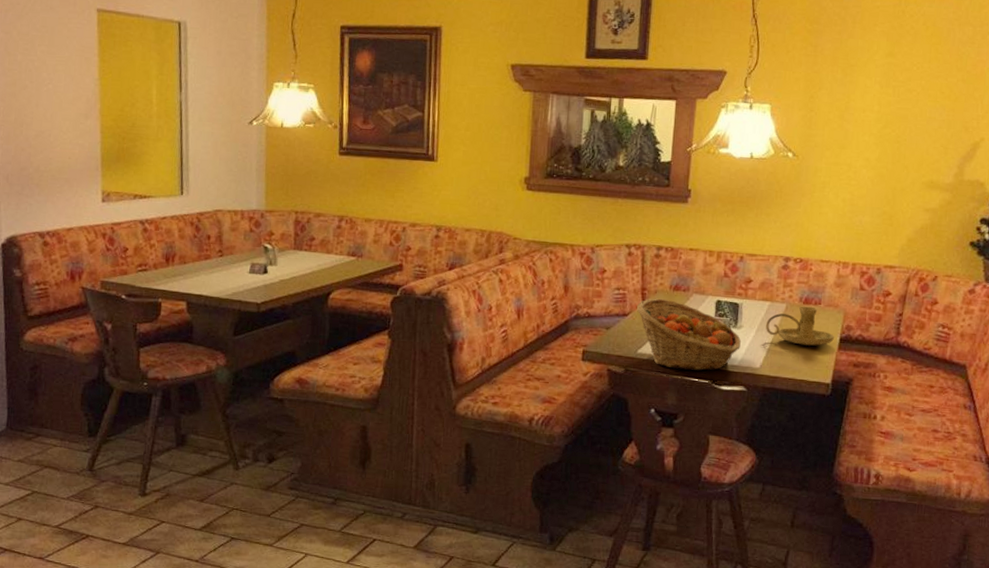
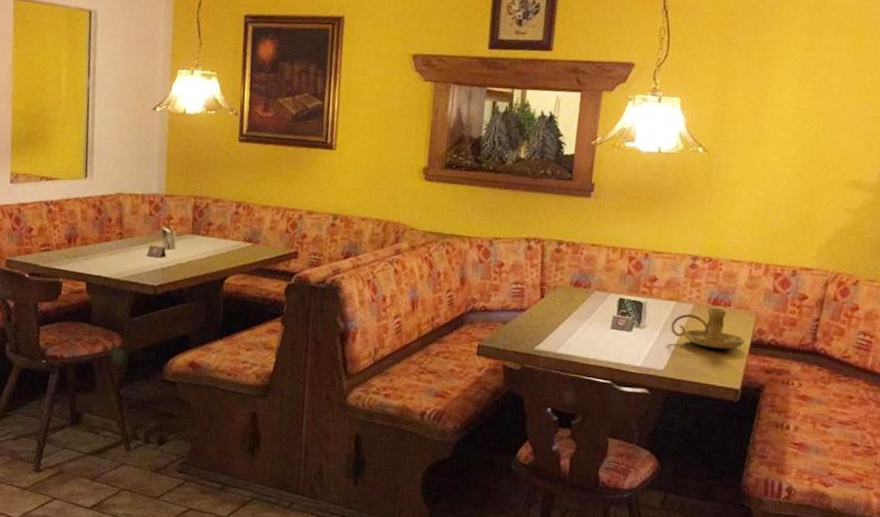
fruit basket: present [636,298,742,371] -> none [534,294,645,371]

